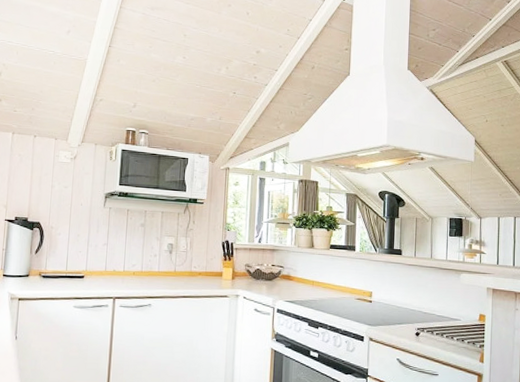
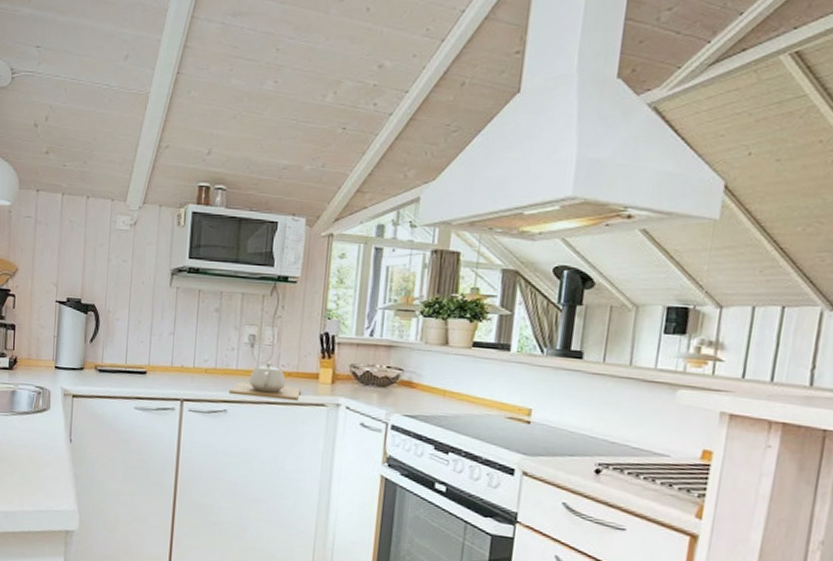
teapot: none [152,264,209,294] -> present [228,362,301,401]

